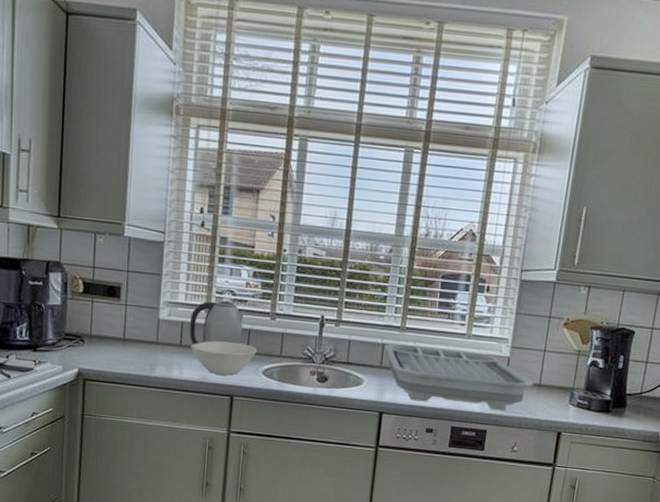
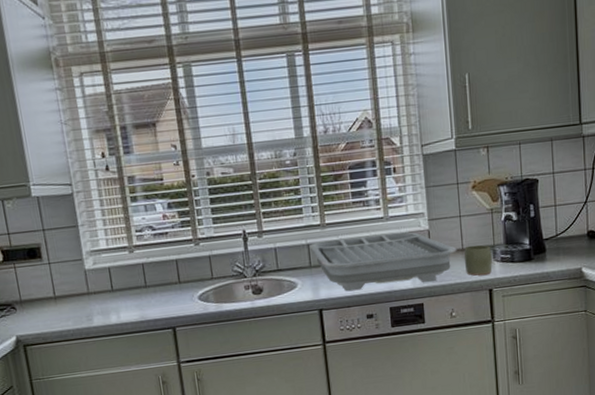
kettle: present [189,300,245,345] -> none [115,236,172,287]
bowl: present [190,340,258,376] -> none [122,274,189,311]
mug: none [538,382,570,416] -> present [463,244,492,276]

